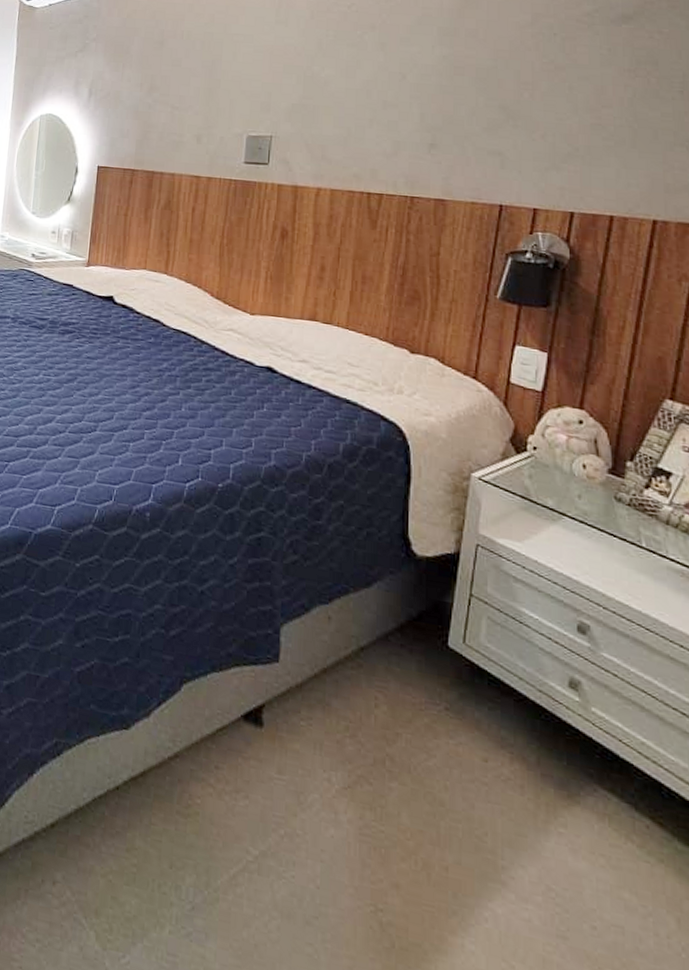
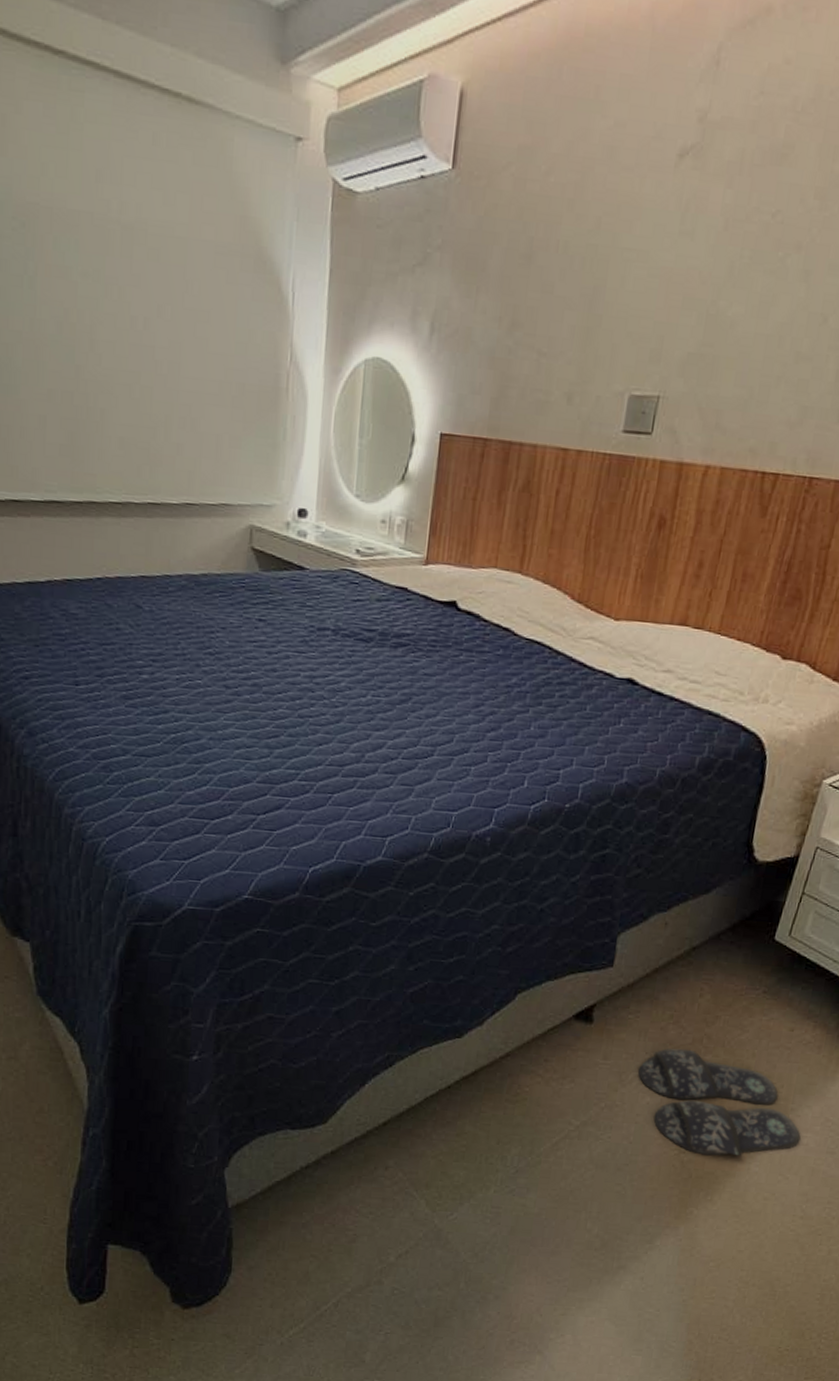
slippers: none [318,768,520,926] -> present [638,1048,801,1157]

